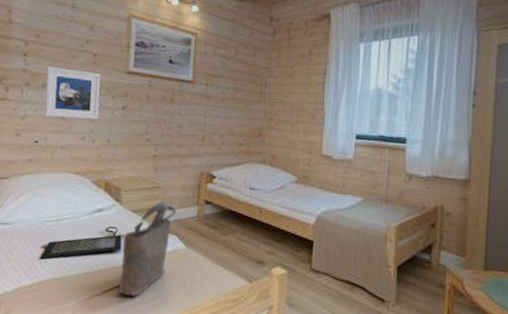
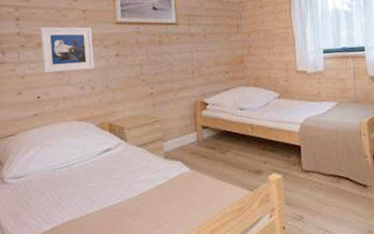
clutch bag: present [39,226,126,260] -> none [55,162,134,205]
tote bag: present [117,201,177,297] -> none [132,133,178,223]

